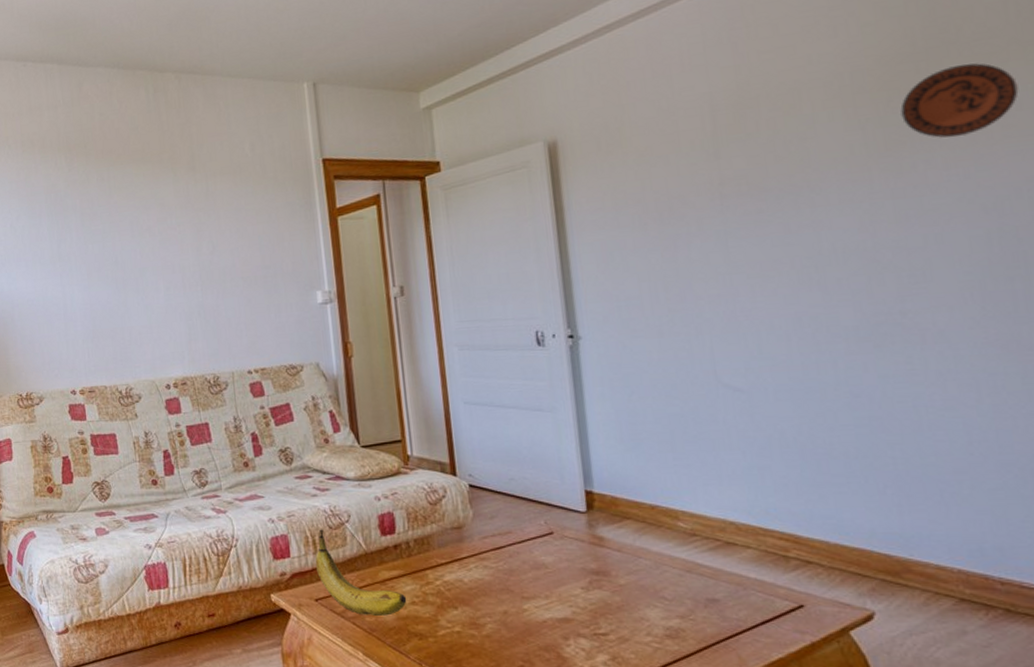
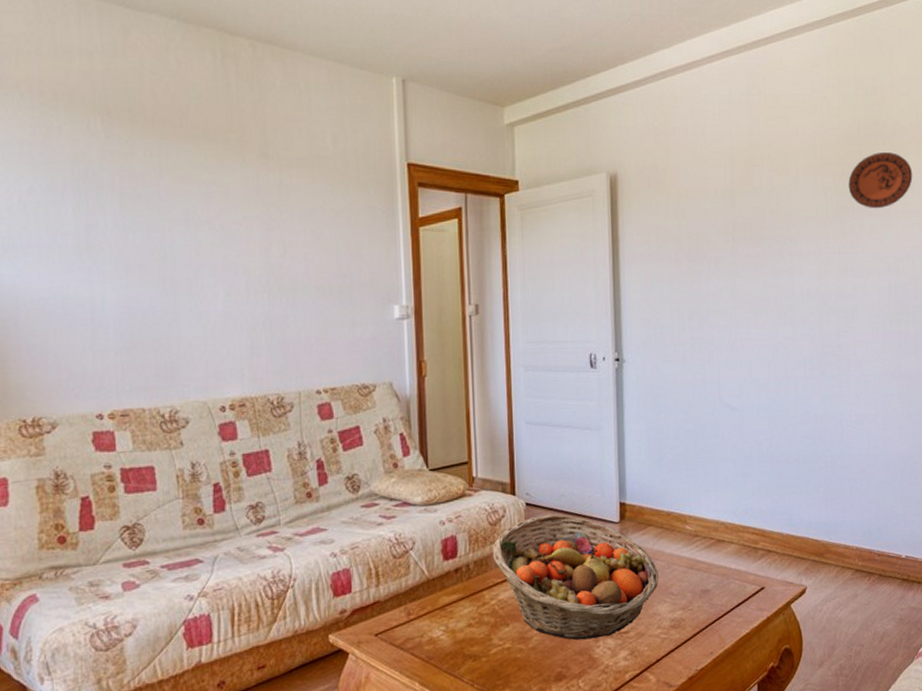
banana: present [315,529,407,617] -> none [377,559,464,644]
fruit basket: none [434,498,645,636] -> present [492,514,659,640]

